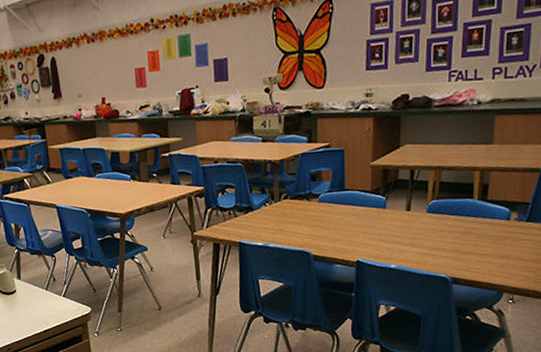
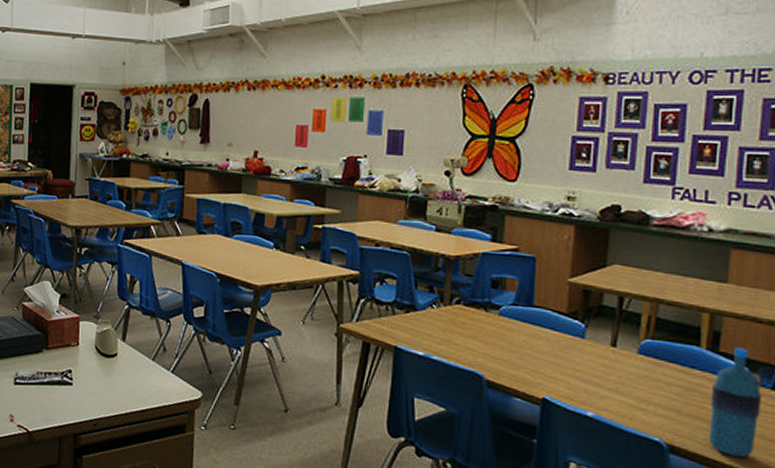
water bottle: none [480,194,520,277] -> present [708,347,762,458]

